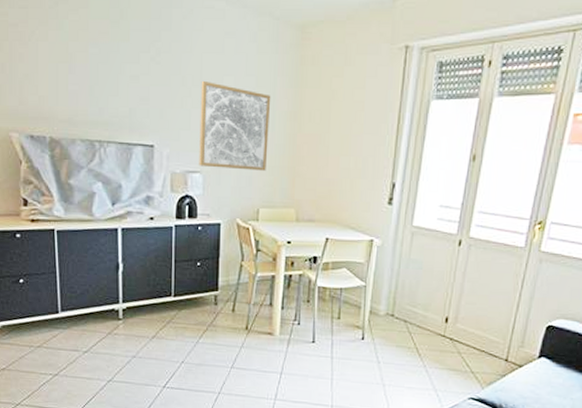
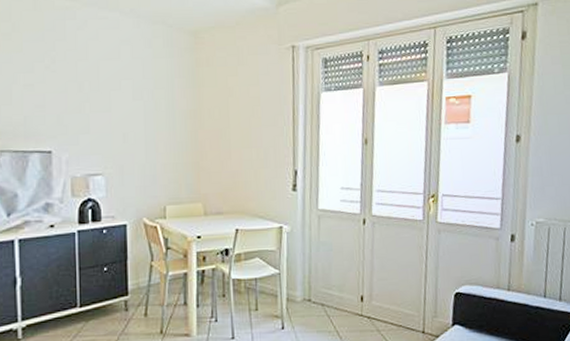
wall art: present [199,80,271,171] -> none [98,85,171,169]

